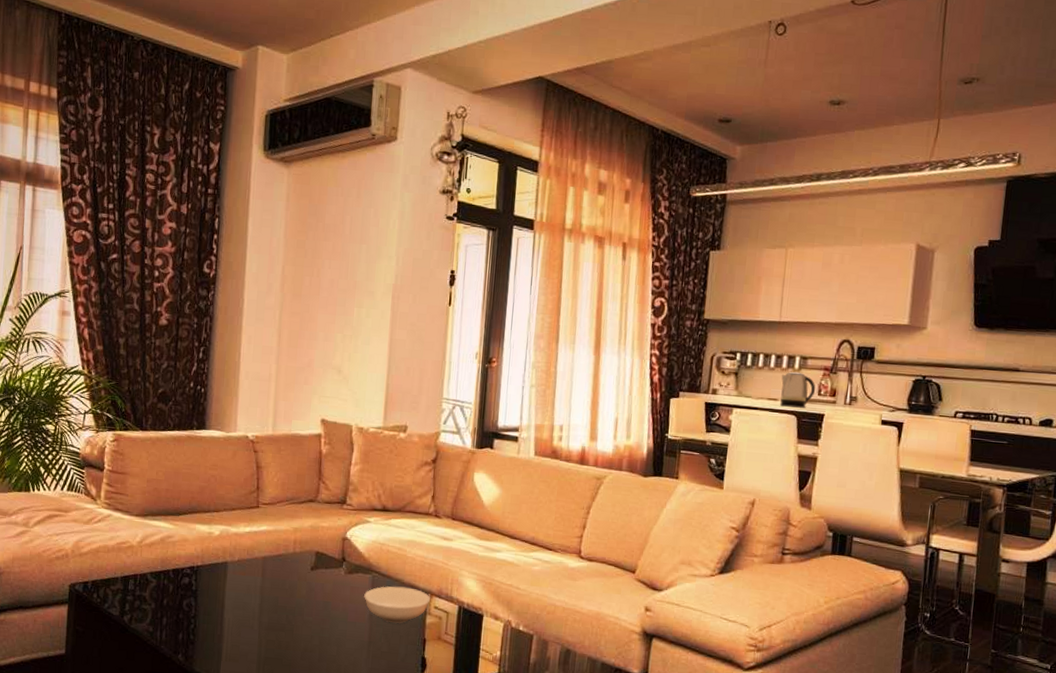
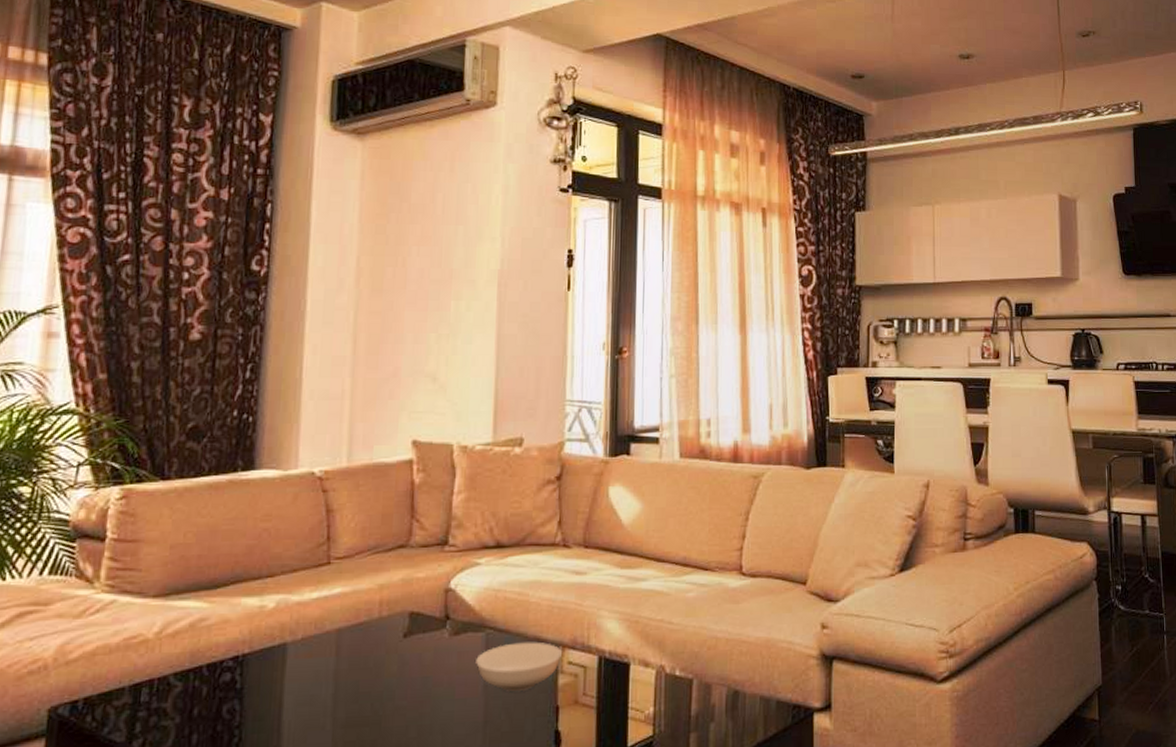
kettle: present [780,371,816,409] -> none [943,335,979,375]

